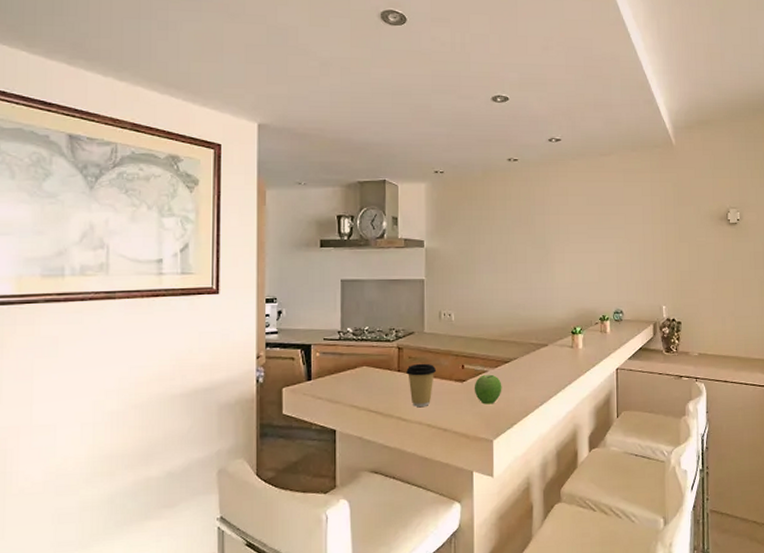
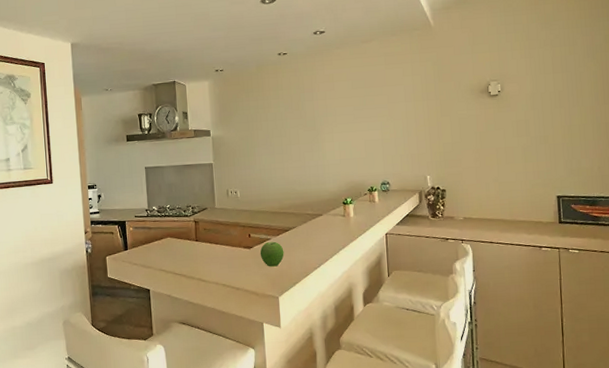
coffee cup: present [406,363,437,407] -> none [203,233,228,270]

